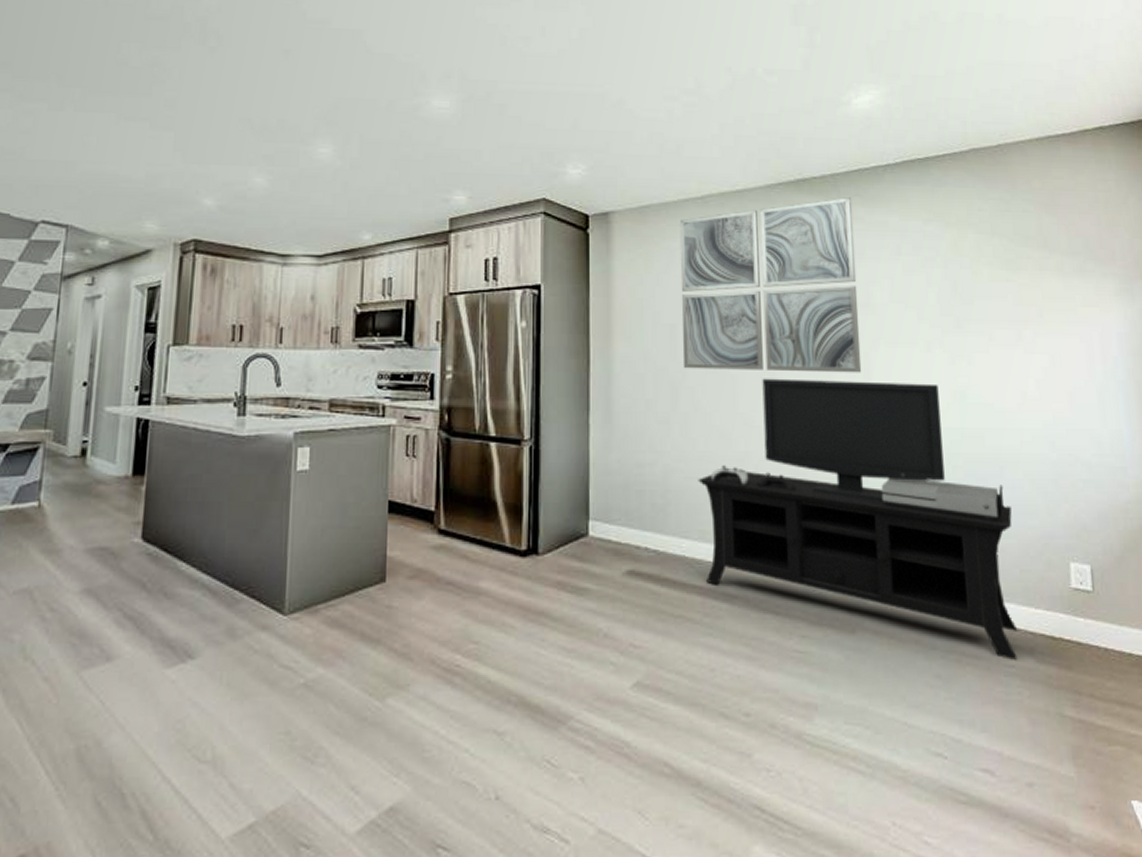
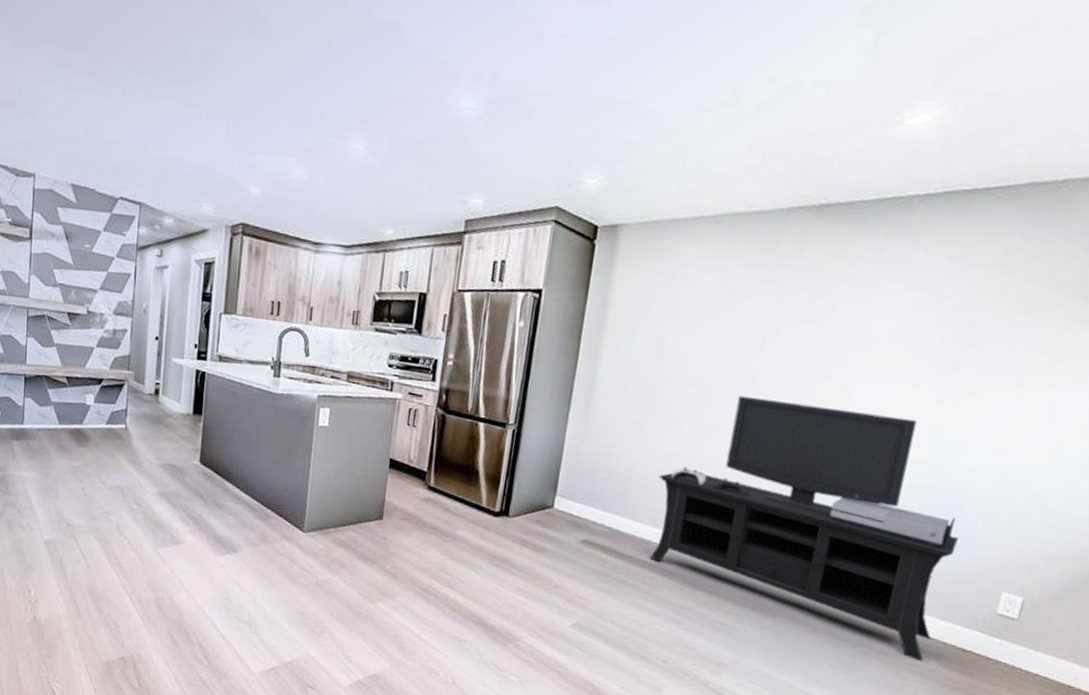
wall art: present [679,197,862,373] -> none [664,226,876,401]

